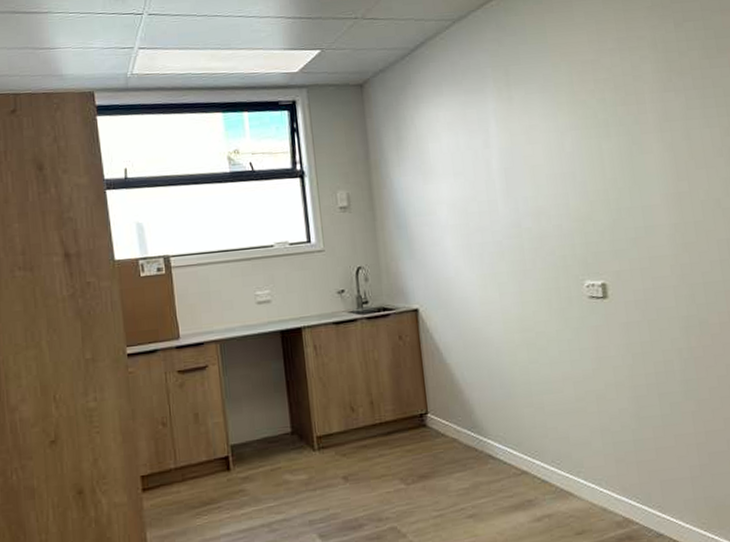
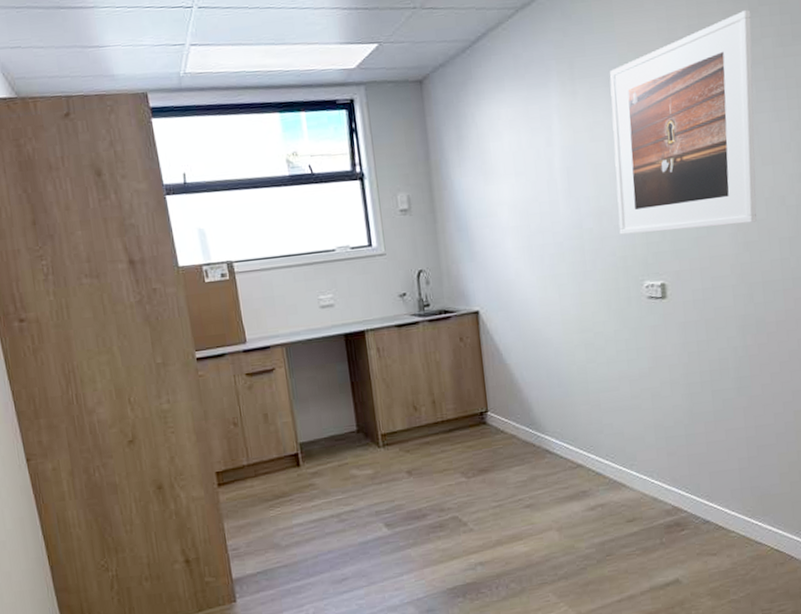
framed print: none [544,24,694,235] -> present [609,9,757,235]

